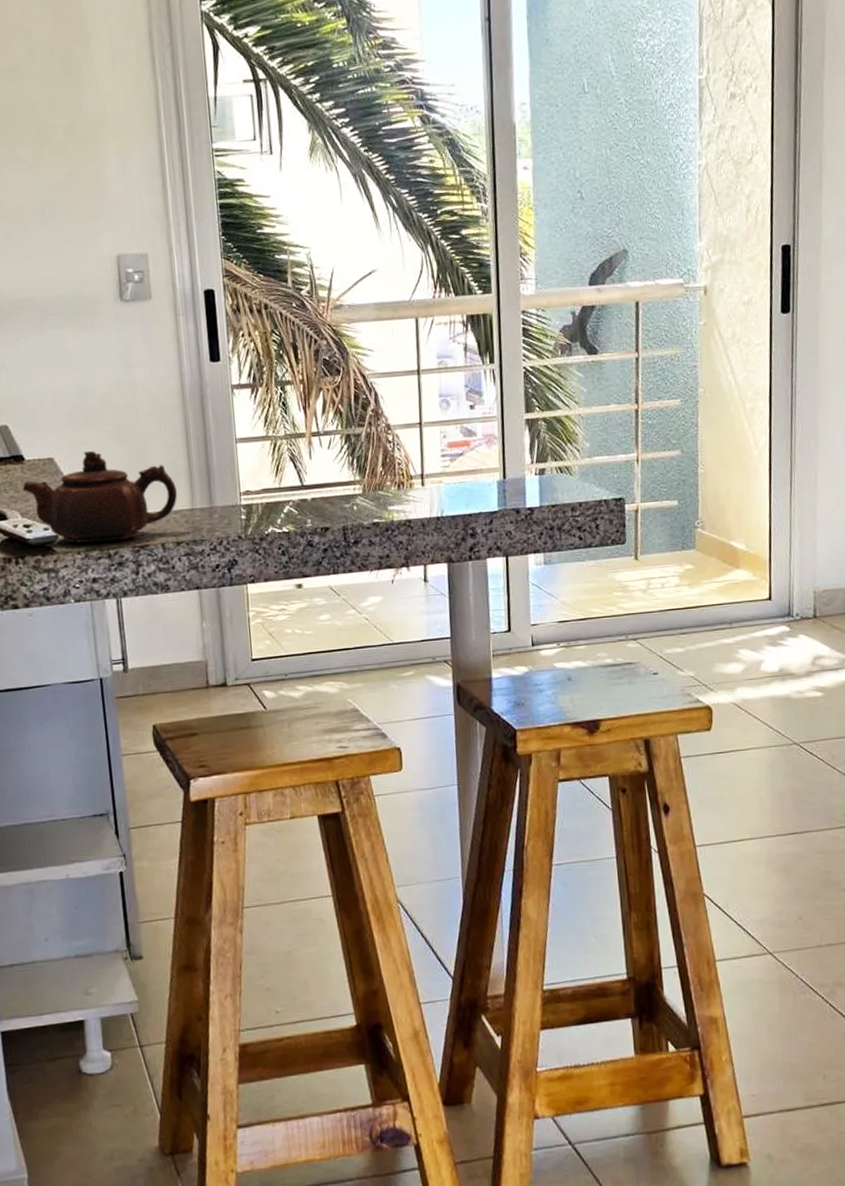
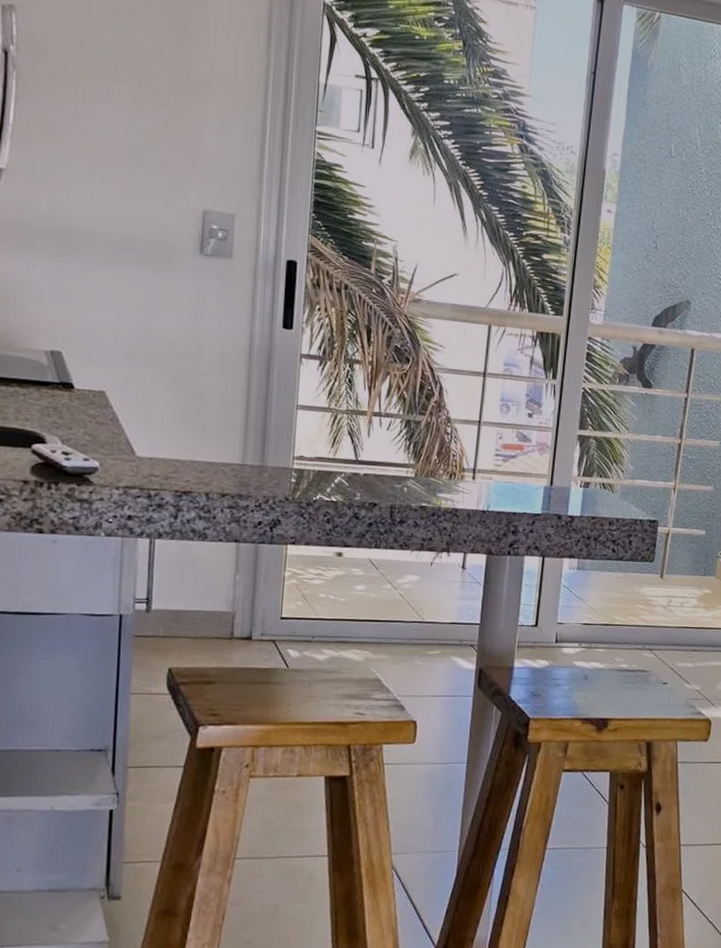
teapot: present [22,450,178,544] -> none [67,391,230,483]

